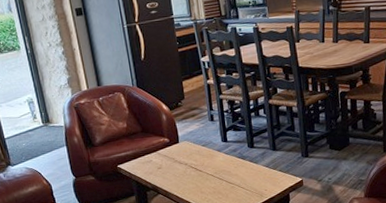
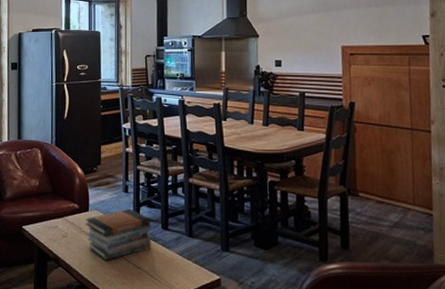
book stack: none [177,135,241,182] -> present [85,209,152,260]

